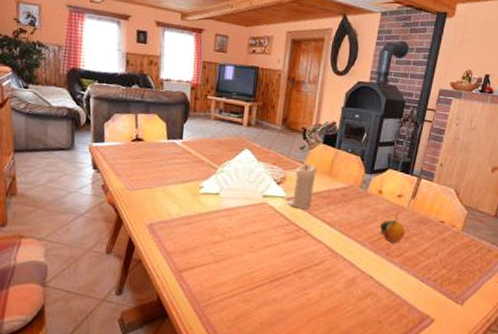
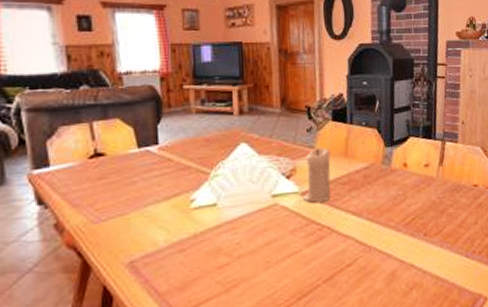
fruit: present [379,213,405,243] -> none [411,185,440,221]

